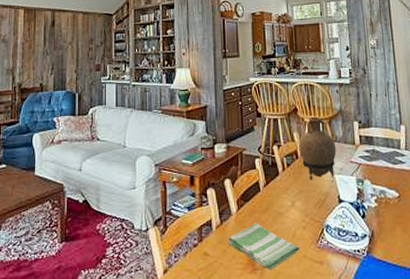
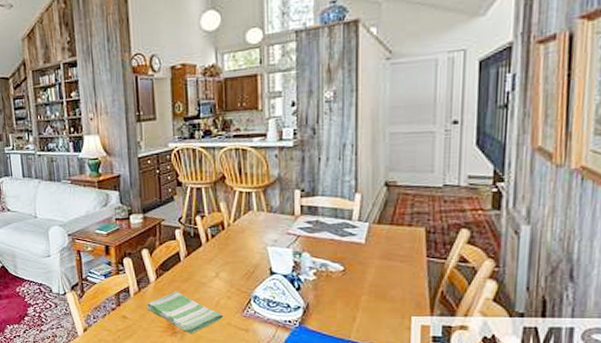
vase: present [299,116,337,182] -> none [226,185,271,254]

